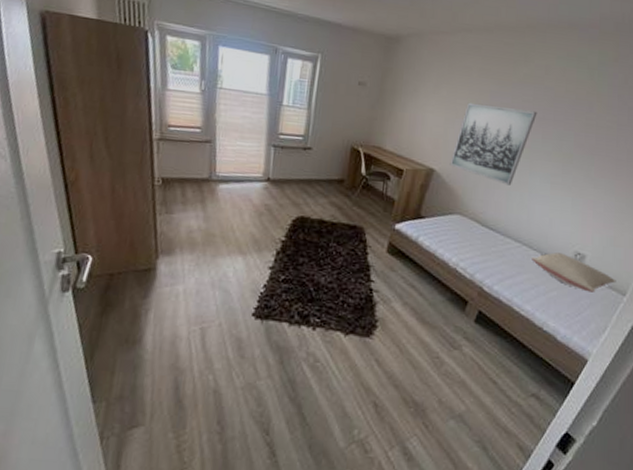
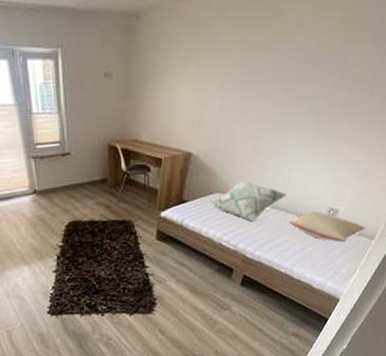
wall art: present [449,102,538,185] -> none [206,72,290,156]
decorative pillow: none [449,206,532,252] -> present [211,181,288,222]

